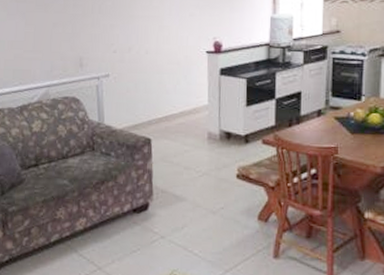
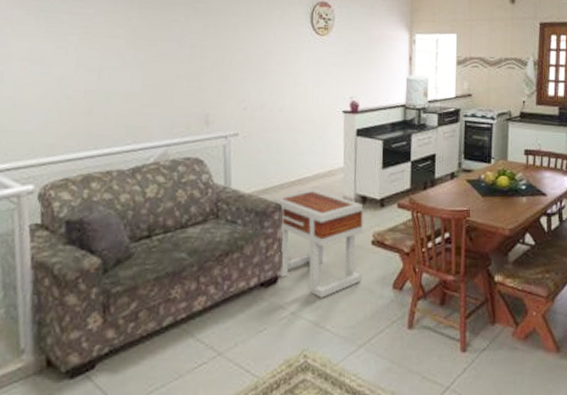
side table: none [142,125,229,225] -> present [273,189,364,298]

